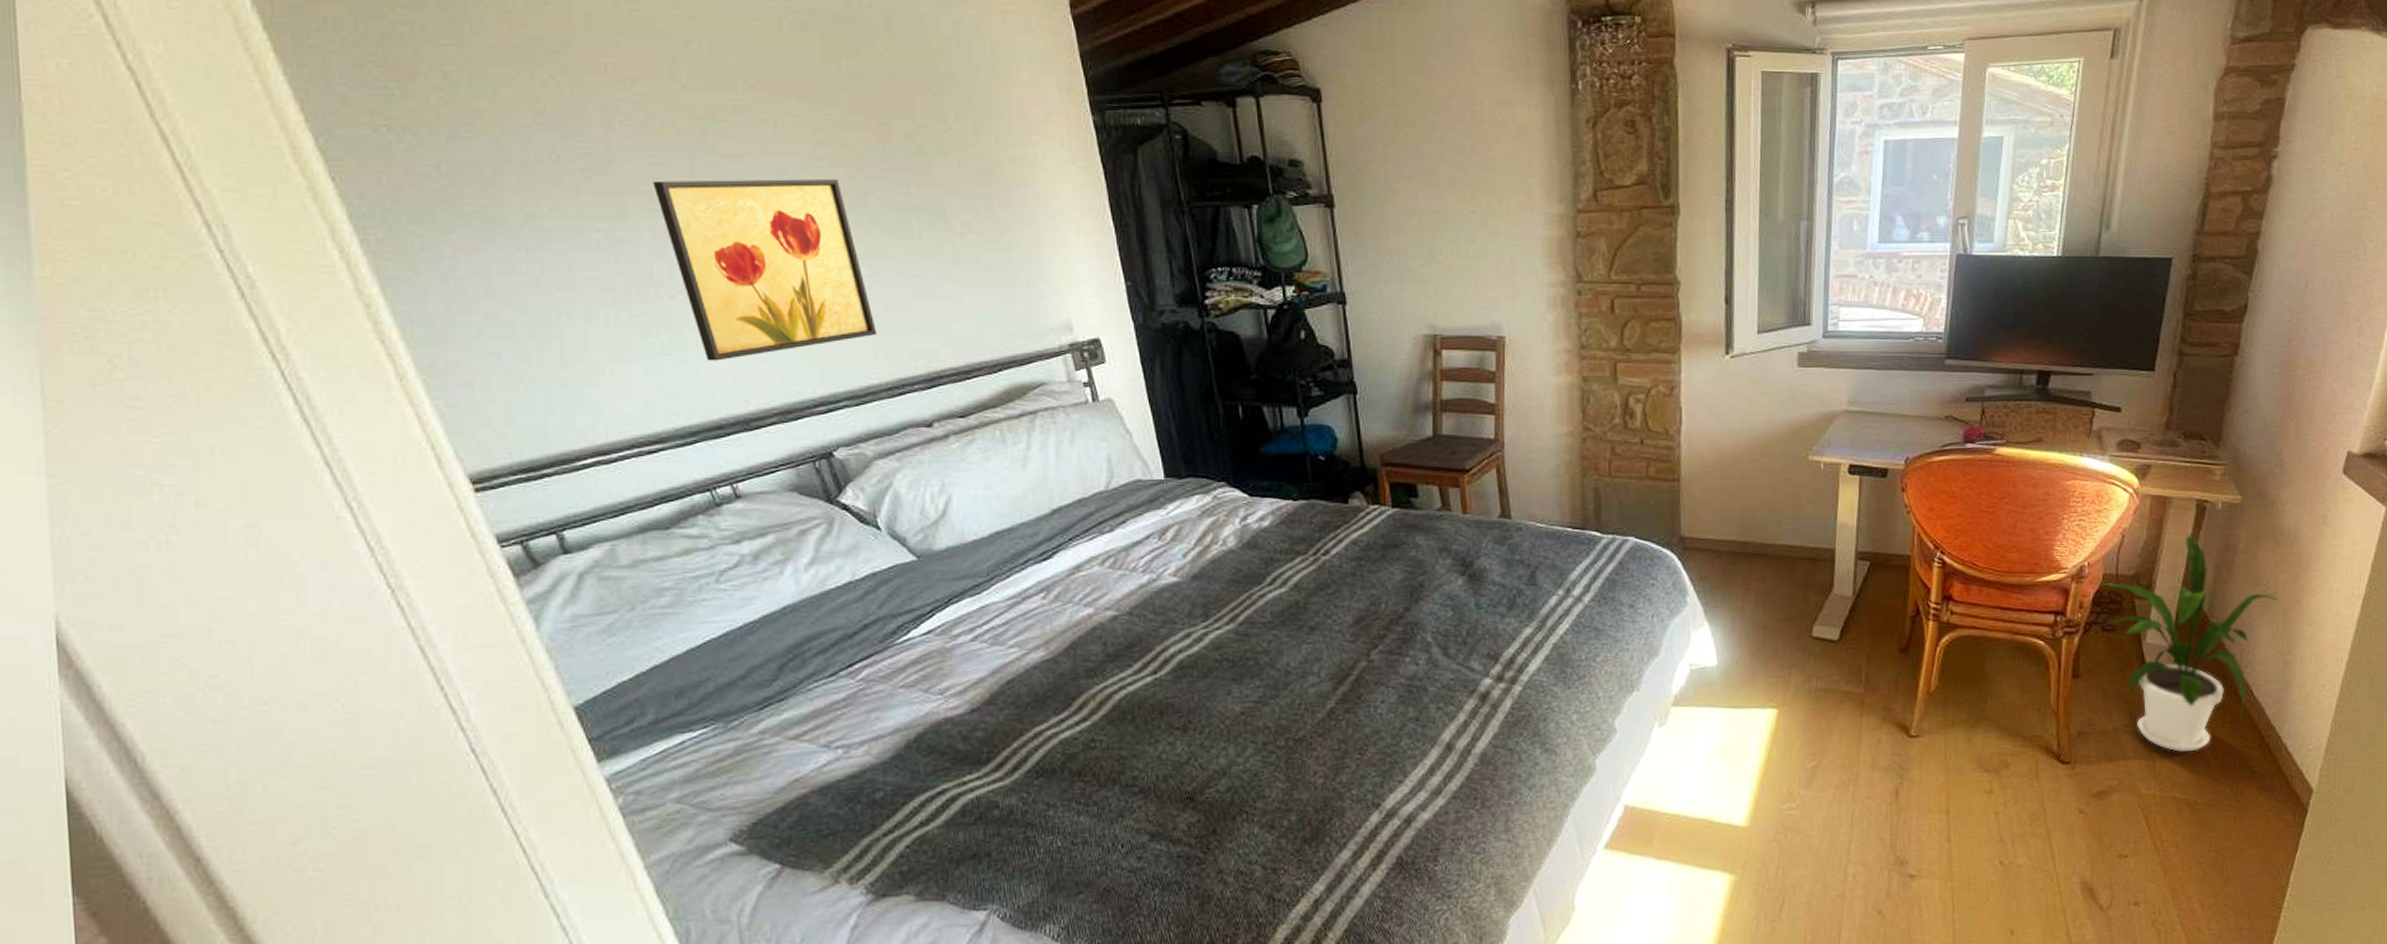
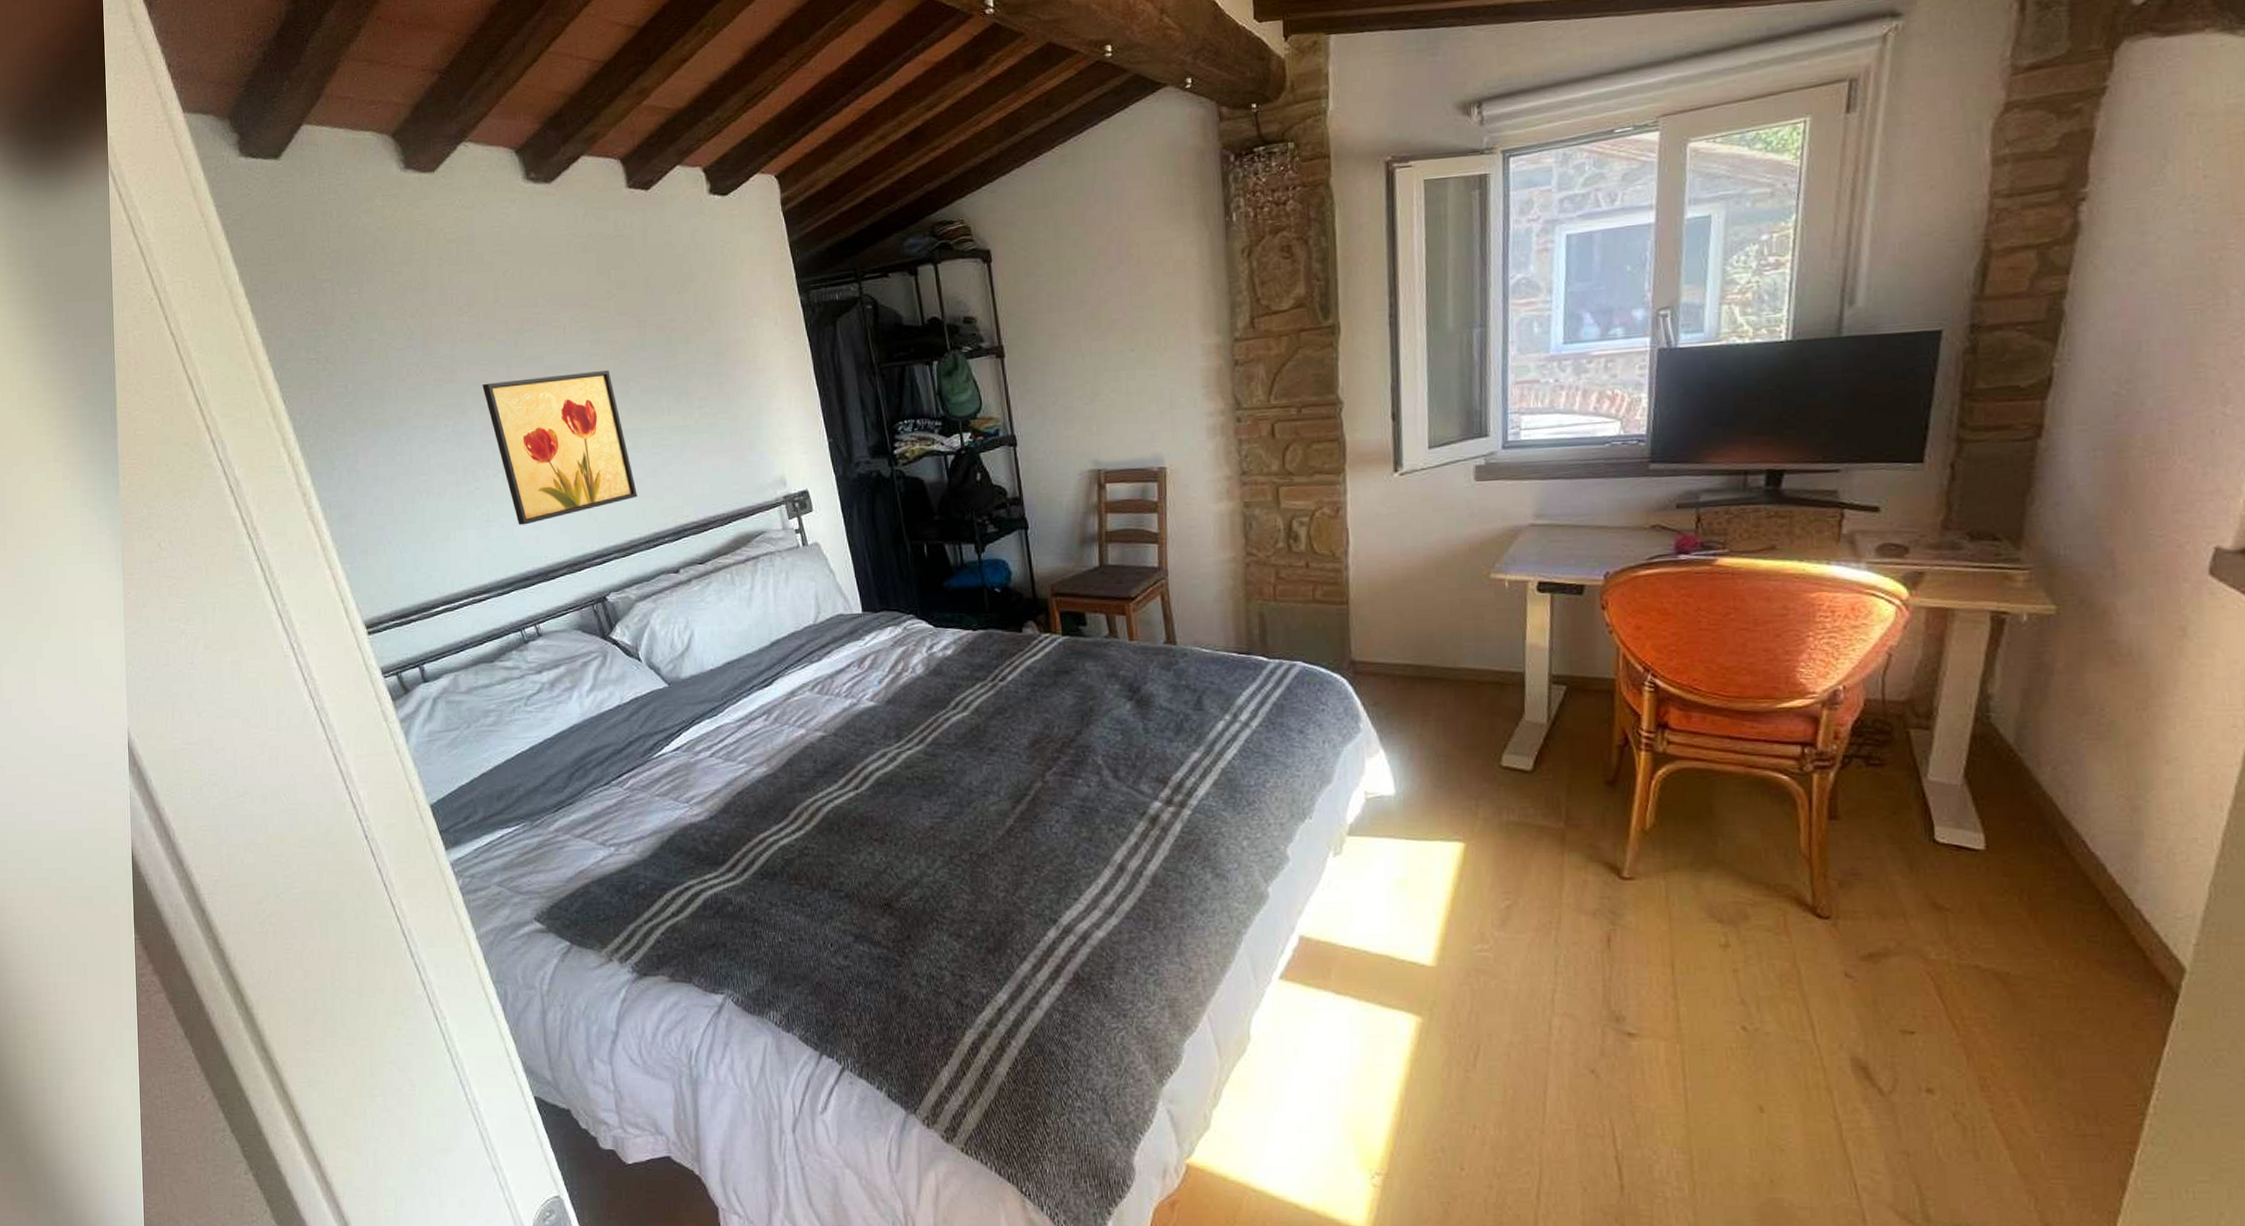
house plant: present [2095,535,2280,753] -> none [1857,653,2121,913]

